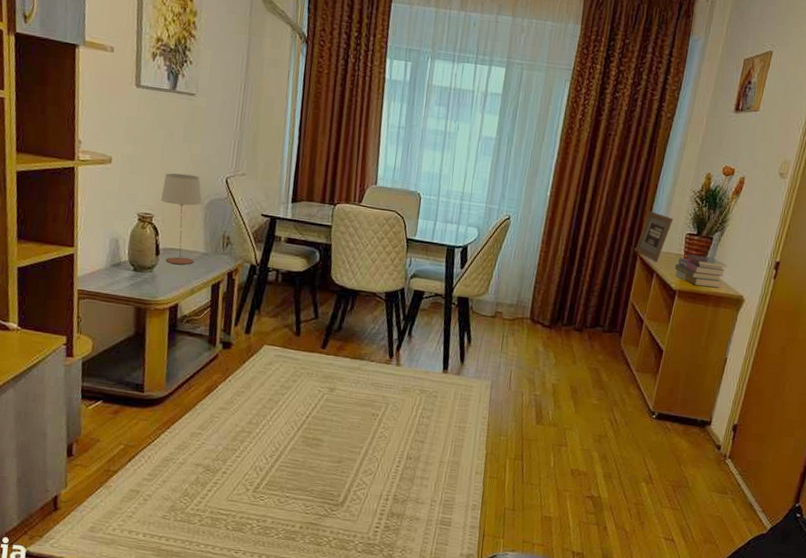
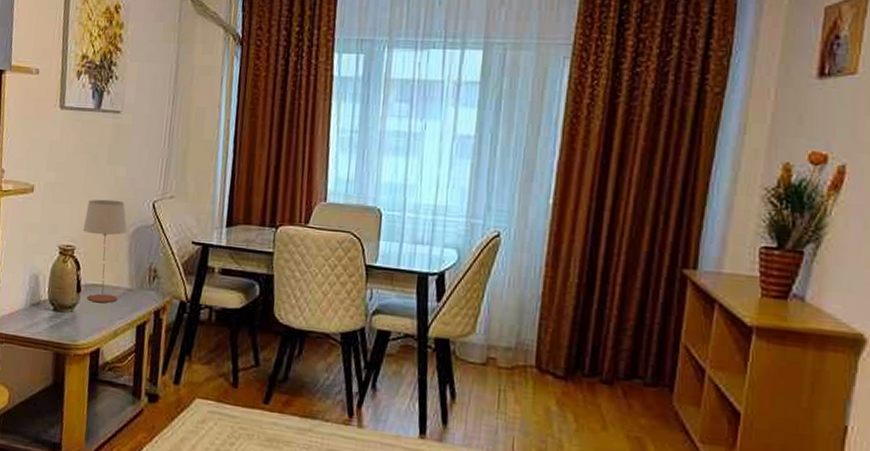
picture frame: present [635,211,674,261] -> none [683,218,738,287]
books: present [674,254,727,288] -> none [746,275,832,324]

